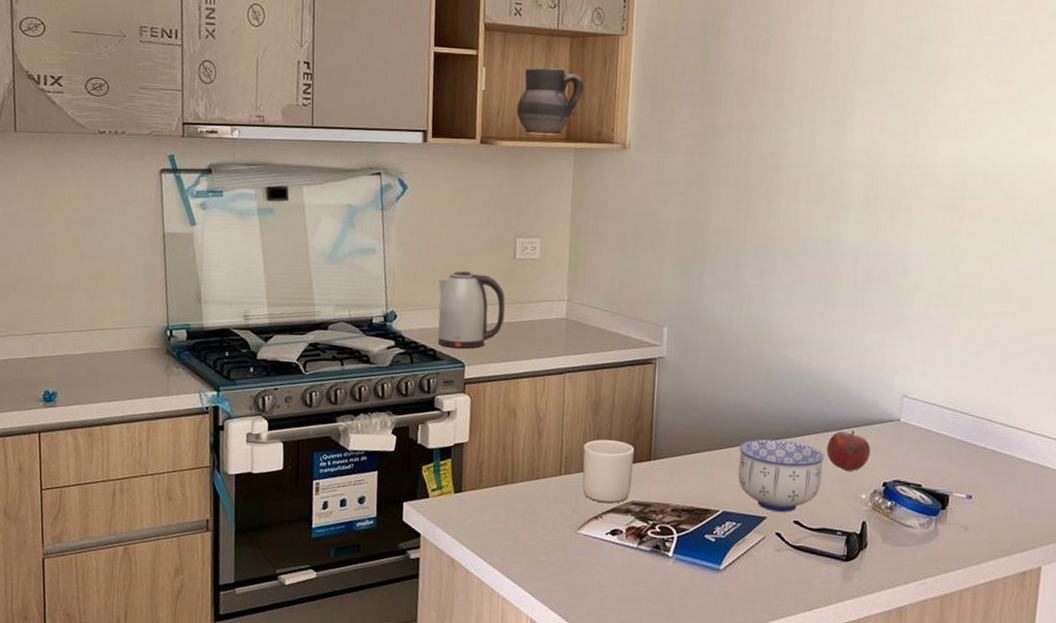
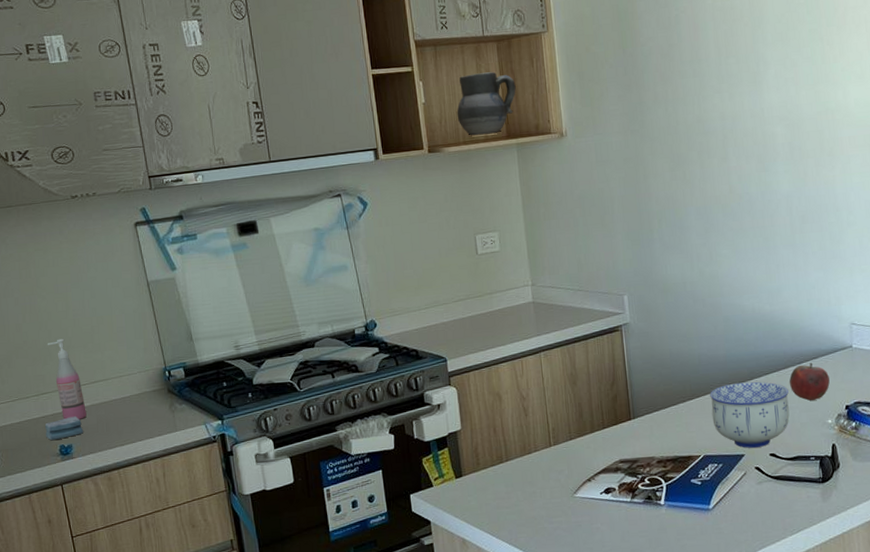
sponge: none [31,362,71,385] -> present [45,415,83,441]
soap dispenser: none [48,278,78,367] -> present [47,338,87,420]
kettle: present [437,270,506,349] -> none [410,272,477,346]
mug: present [582,439,635,504] -> none [567,406,617,466]

